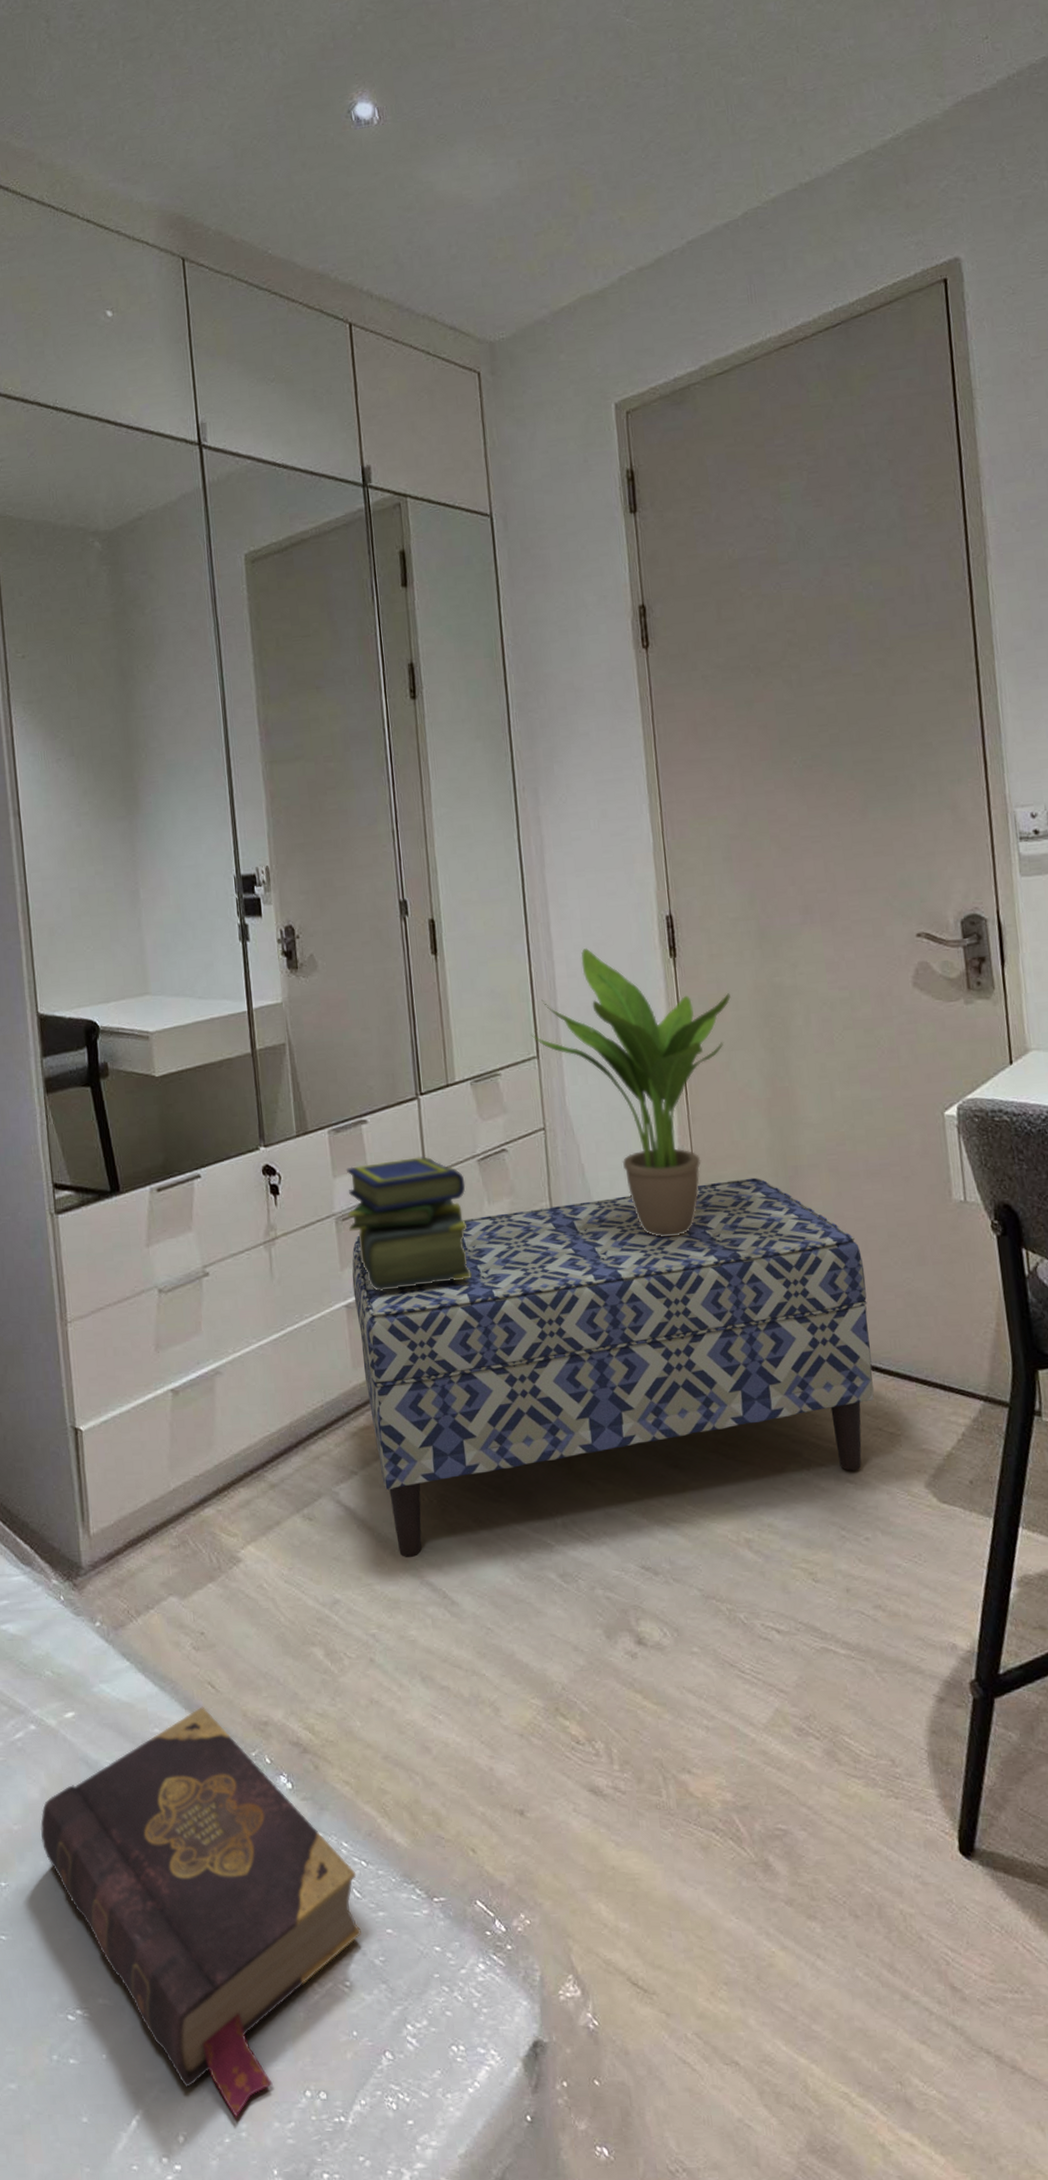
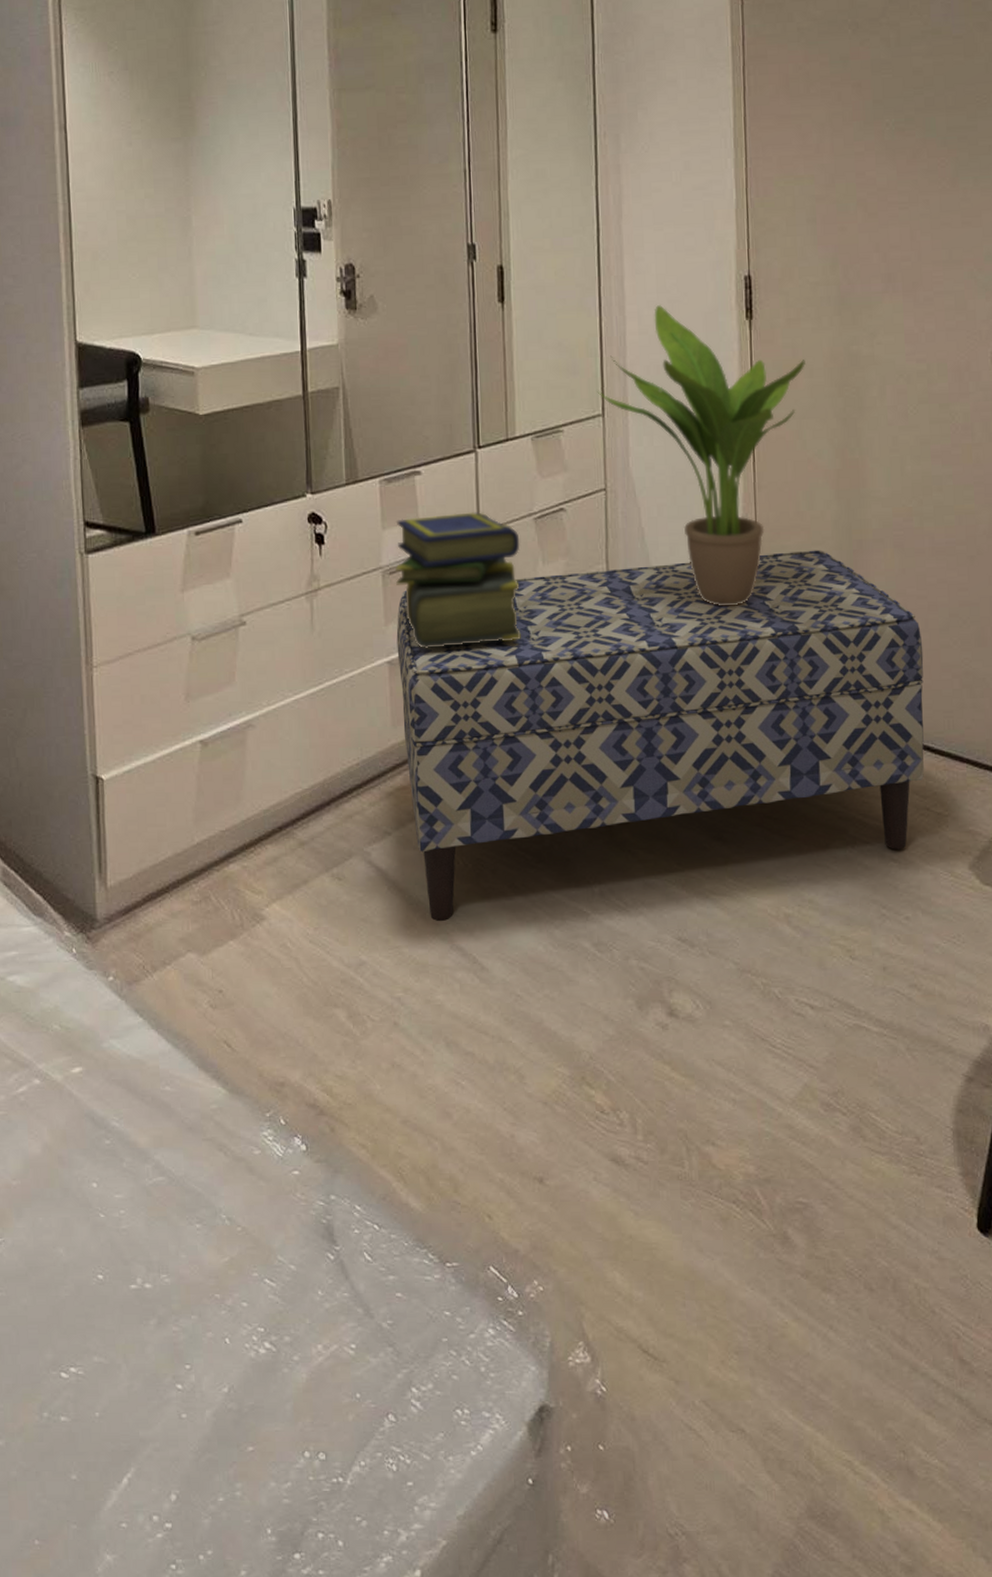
book: present [40,1706,362,2118] -> none [41,1065,370,1477]

